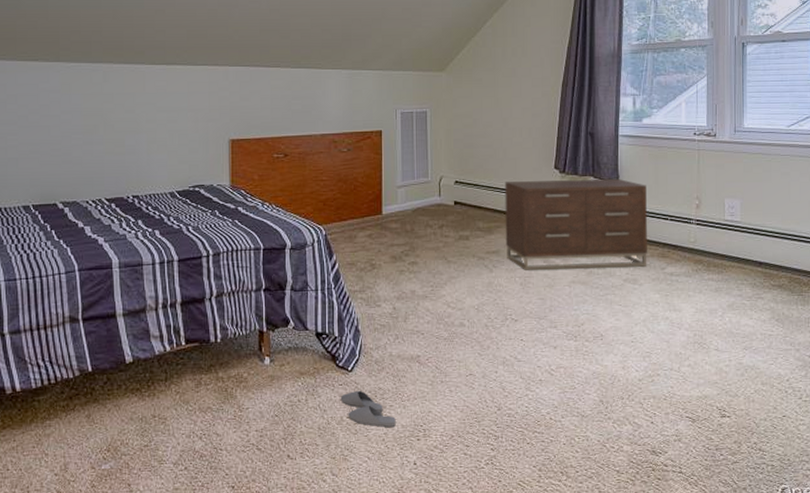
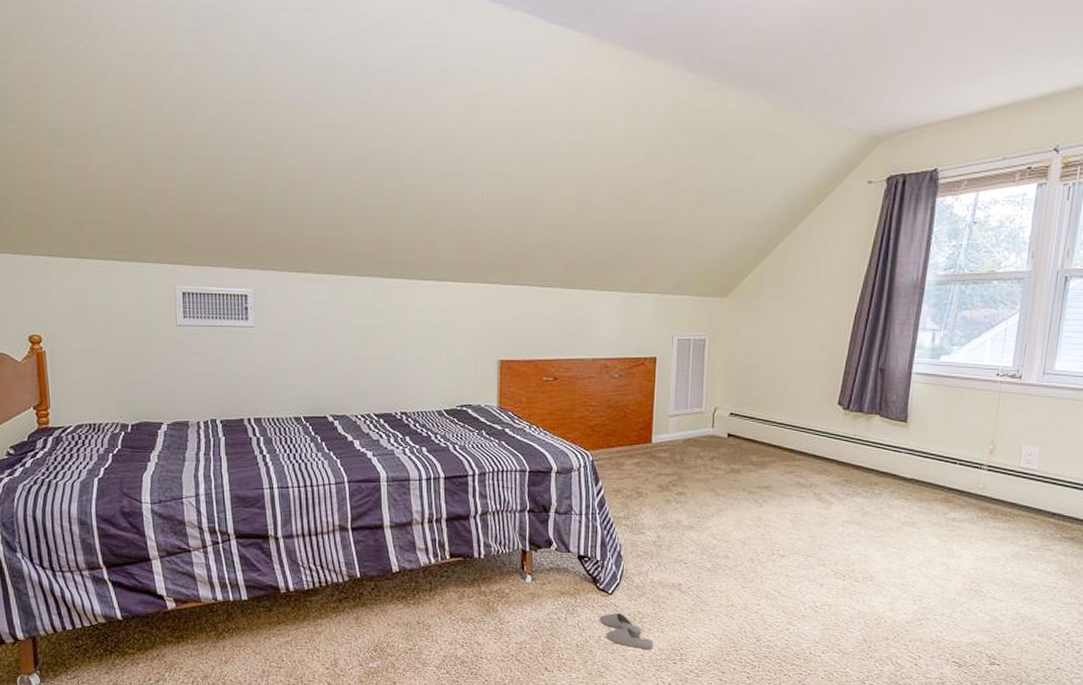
dresser: present [504,179,647,270] -> none [778,416,937,510]

